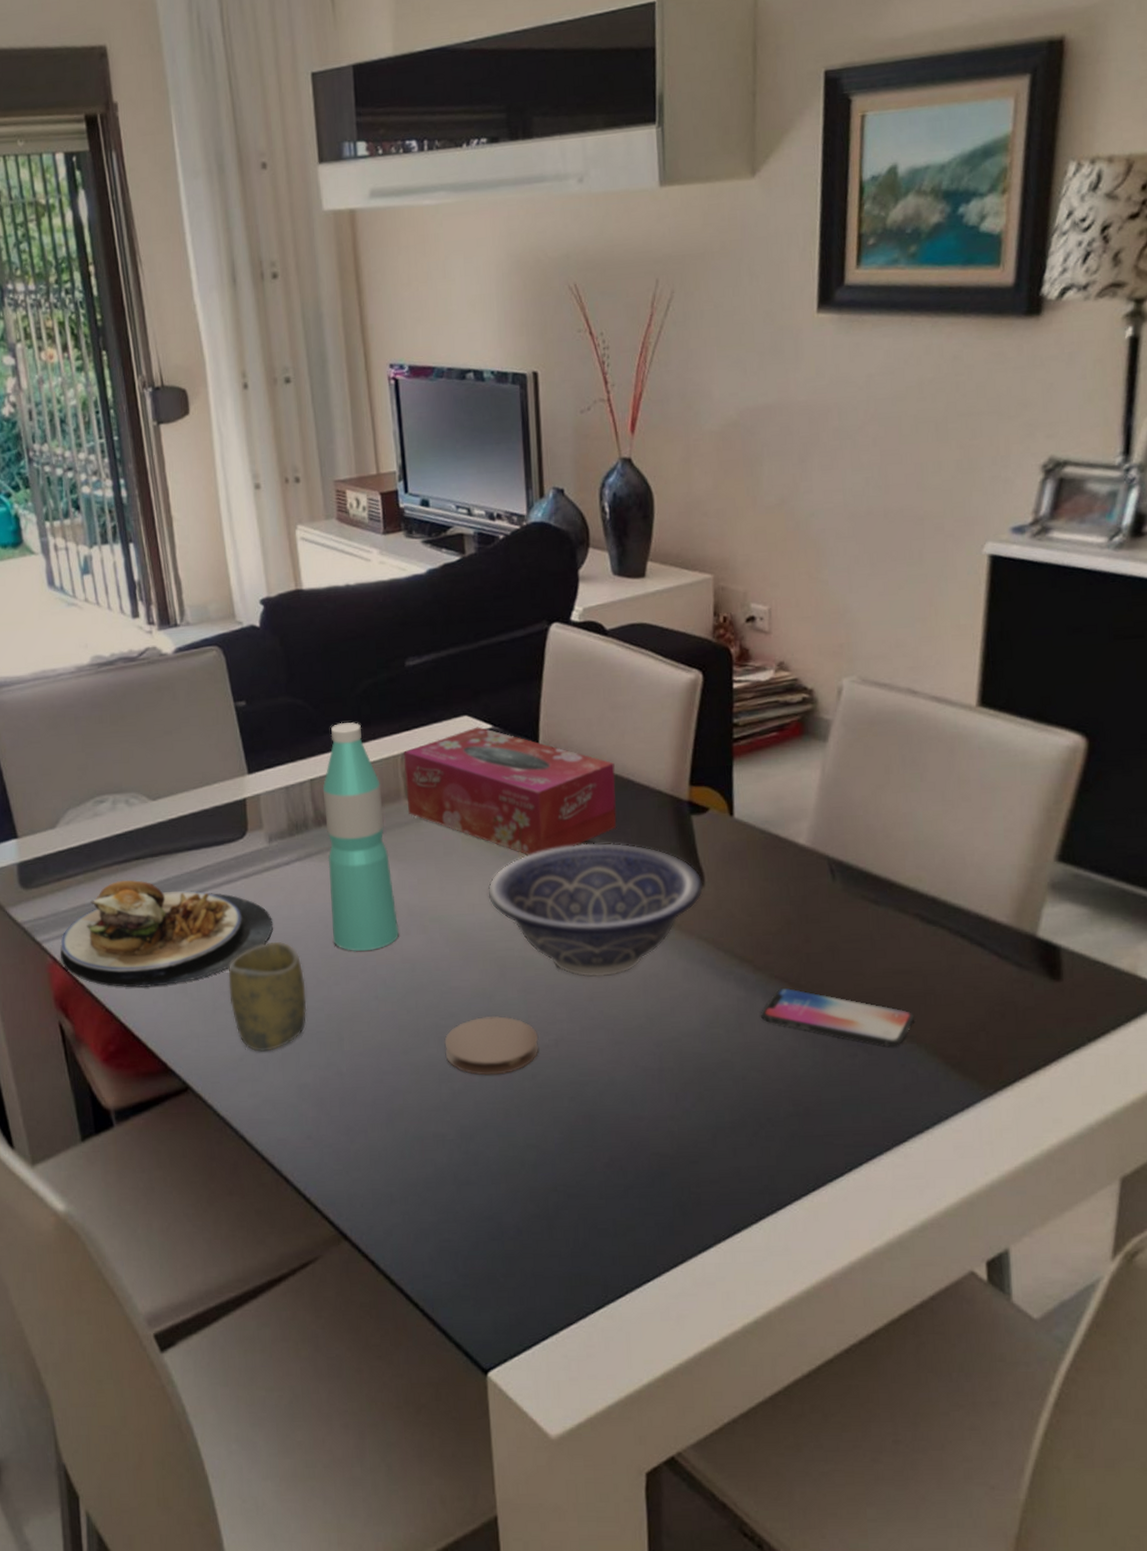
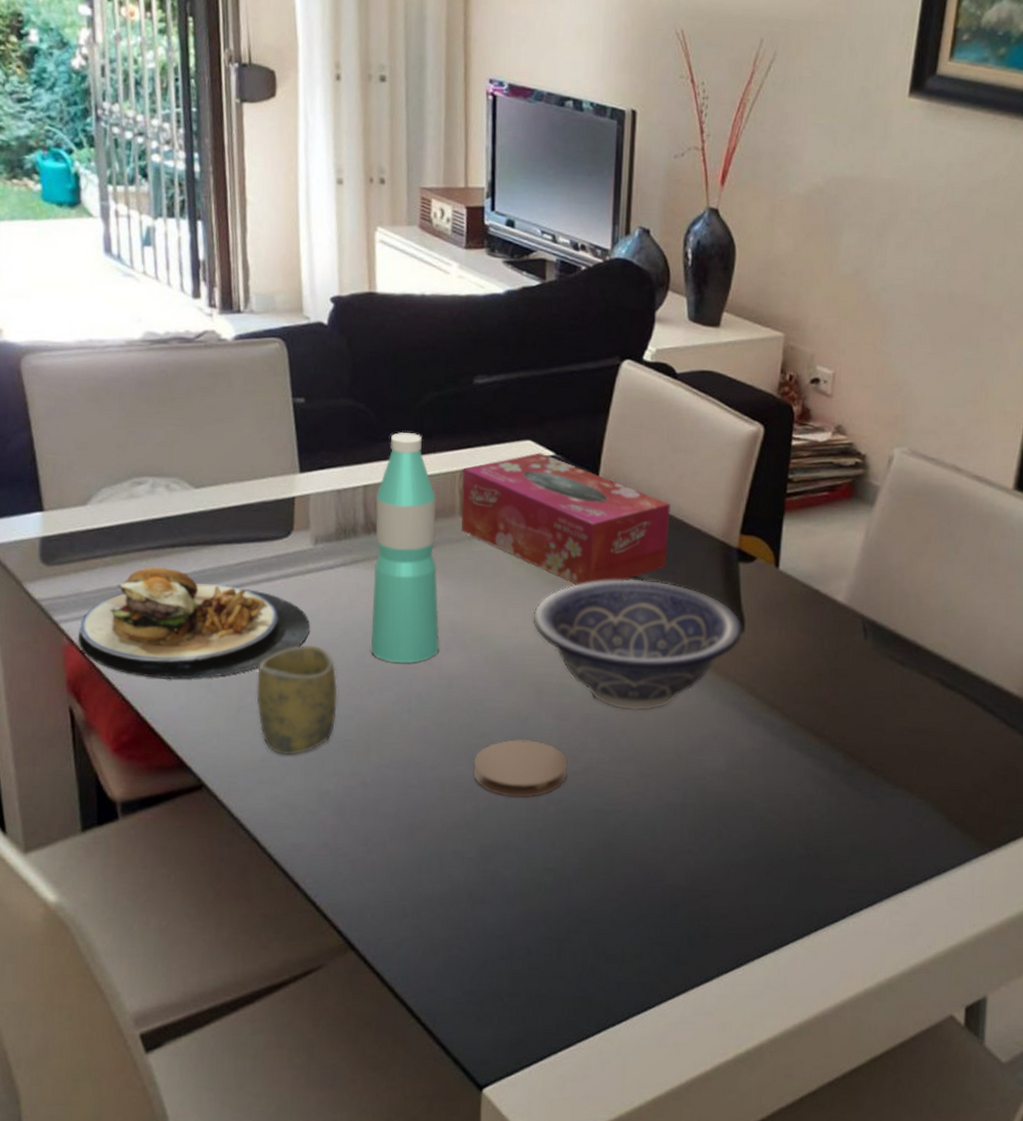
smartphone: present [761,987,914,1048] -> none [784,736,925,801]

